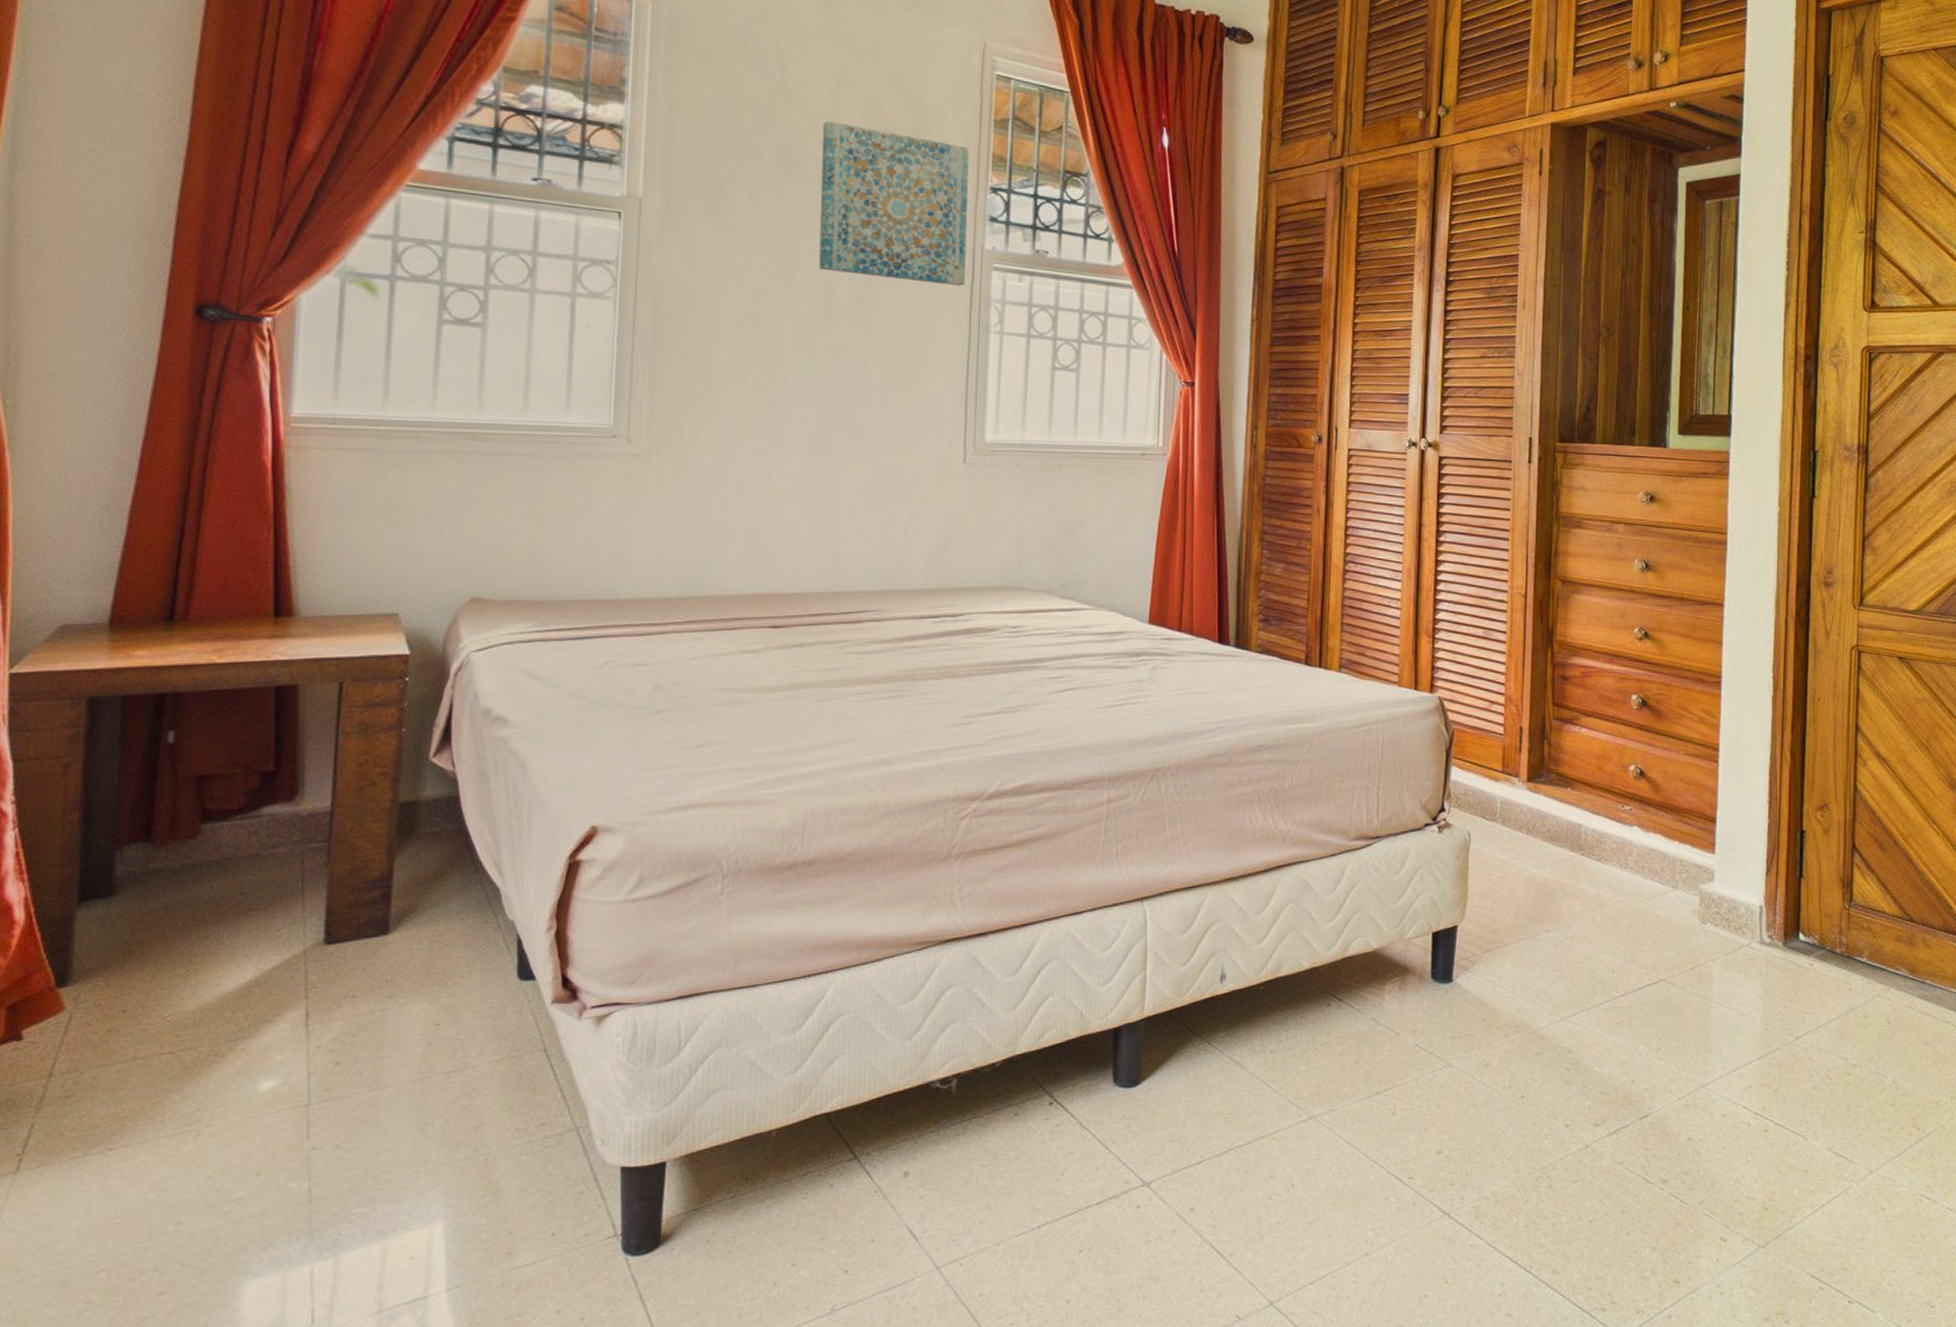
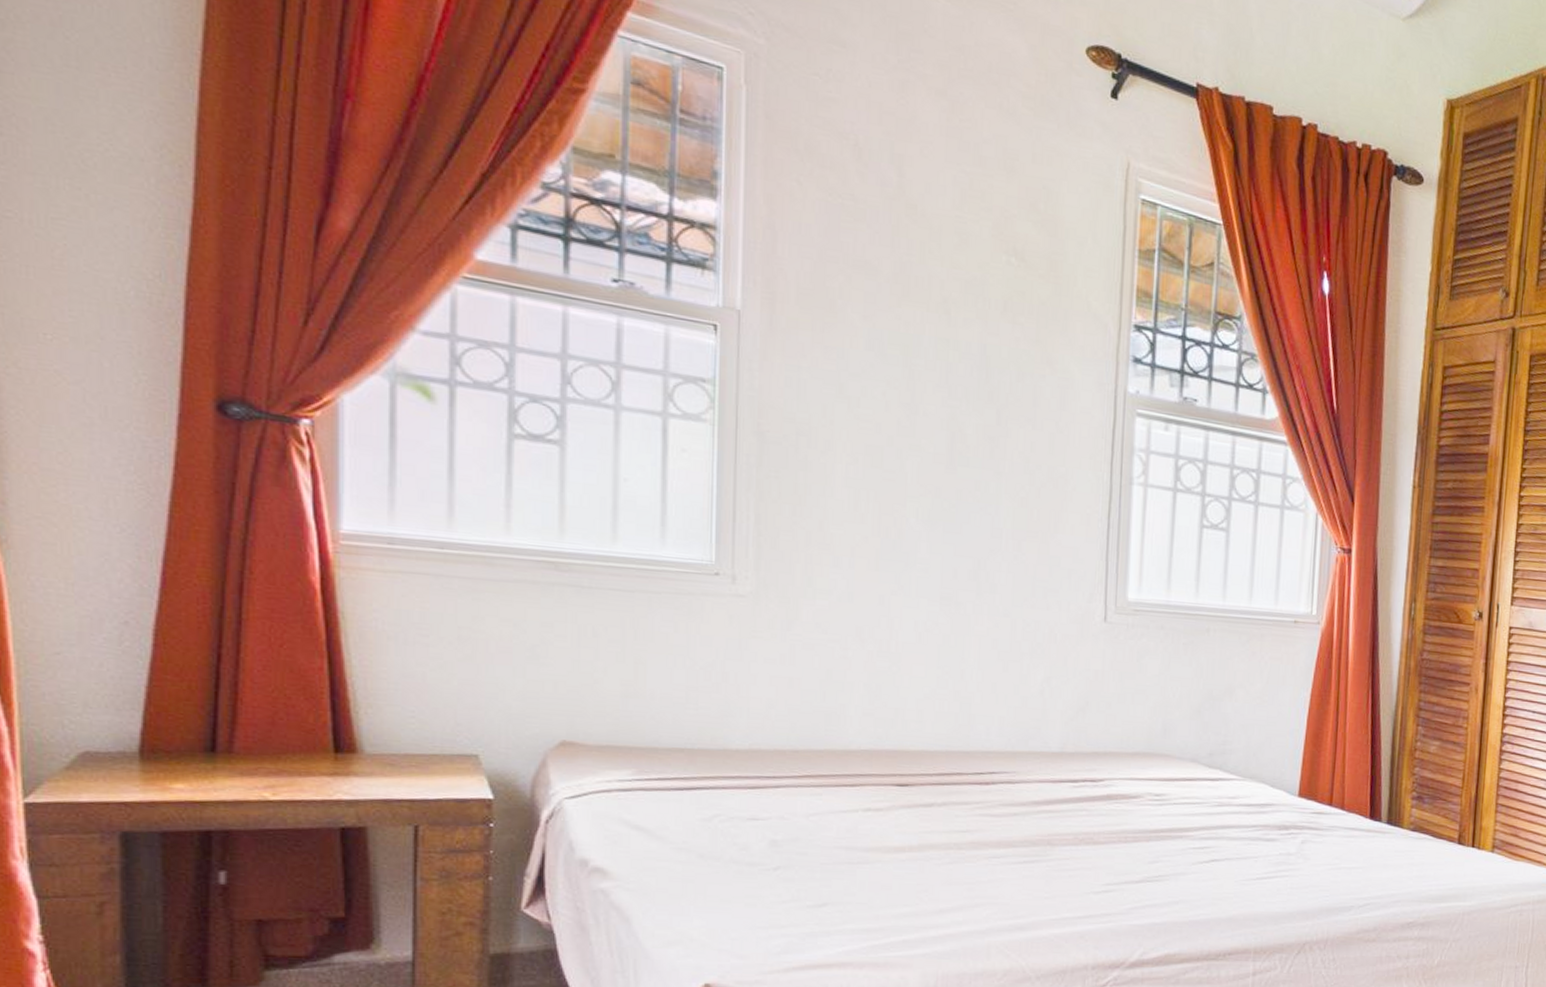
wall art: present [818,121,970,286] -> none [943,238,1112,432]

